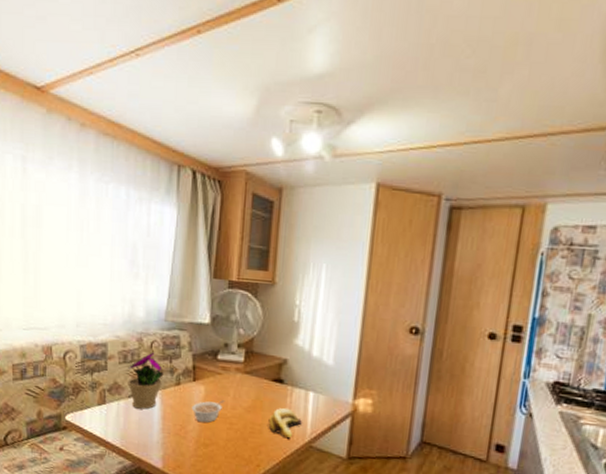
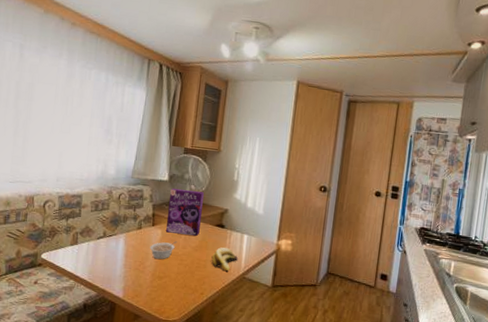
flower pot: present [127,352,164,409] -> none [97,202,128,249]
cereal box: none [209,332,257,393] -> present [165,188,205,236]

